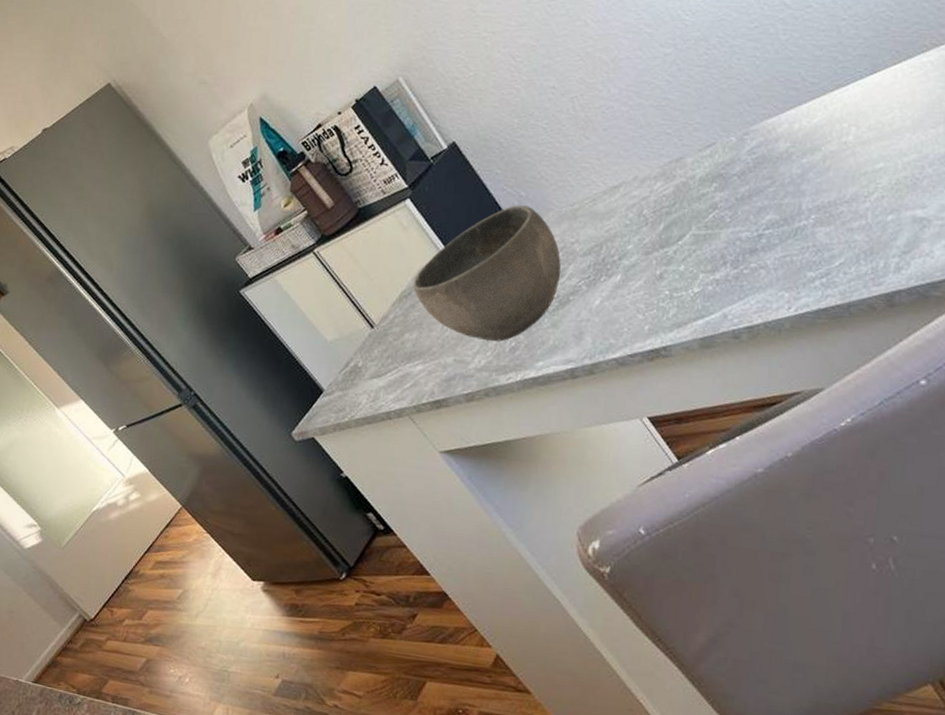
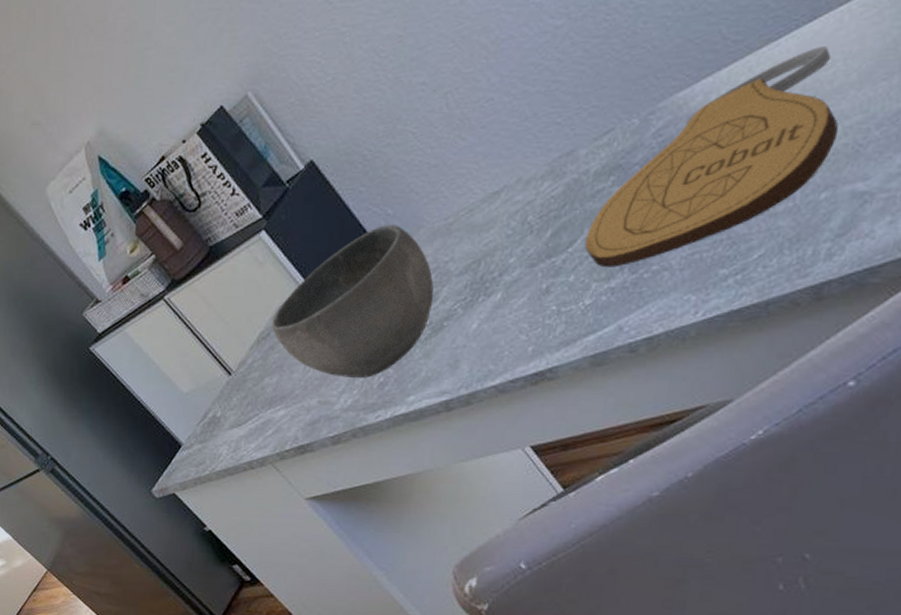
cutting board: none [692,95,898,262] -> present [584,46,838,268]

